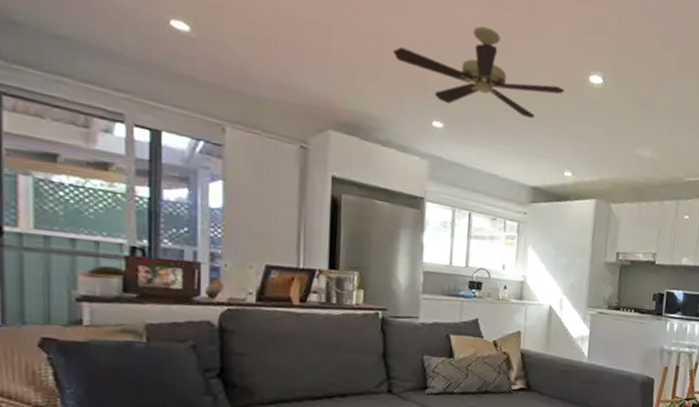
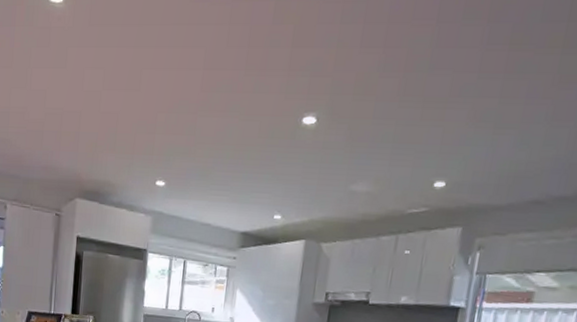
ceiling fan: present [392,25,564,119] -> none [126,88,277,168]

